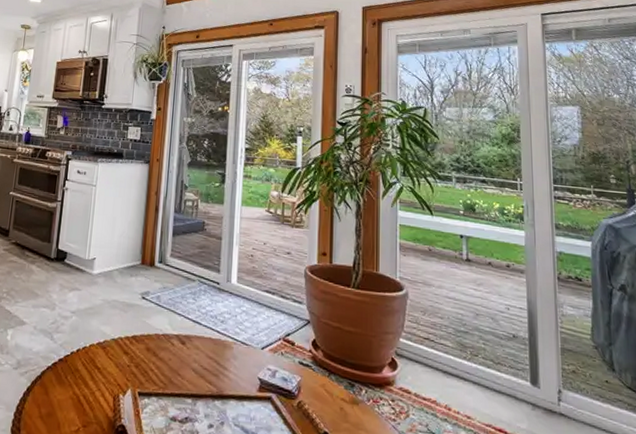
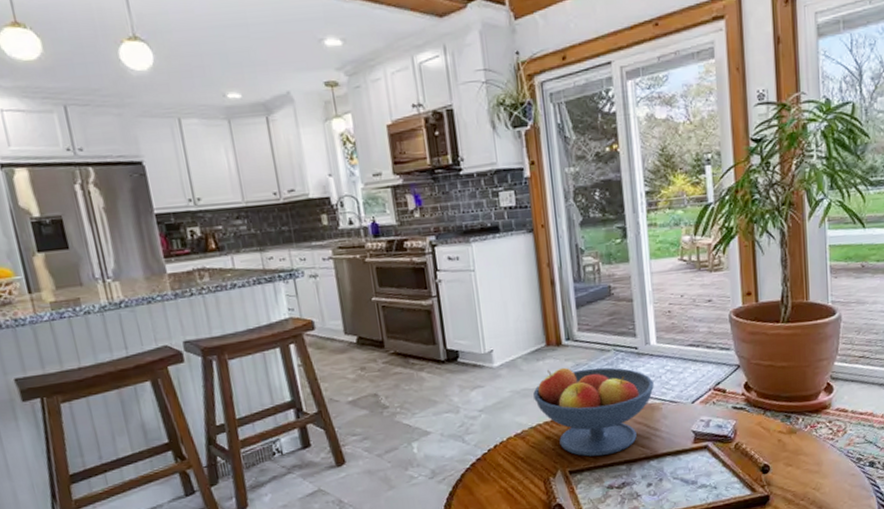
fruit bowl: none [121,286,229,384] -> present [533,367,654,457]

